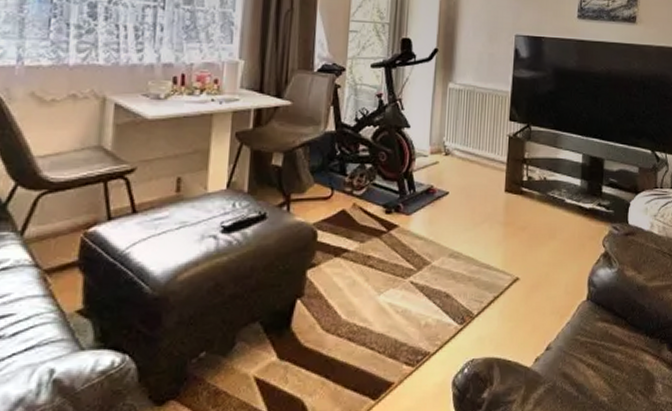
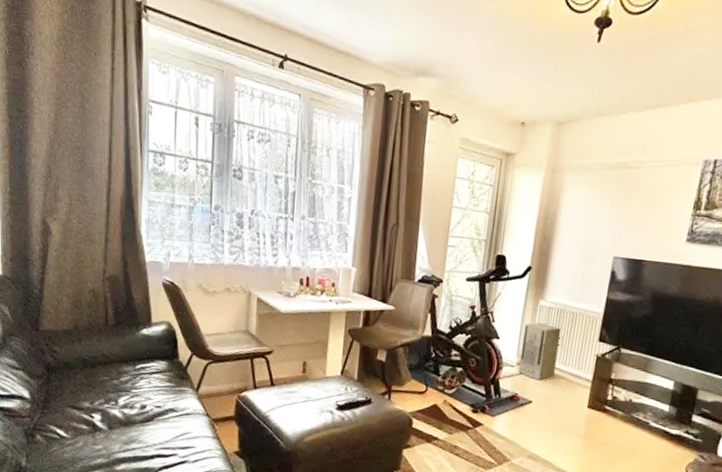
air purifier: none [433,106,475,169] -> present [519,322,563,381]

